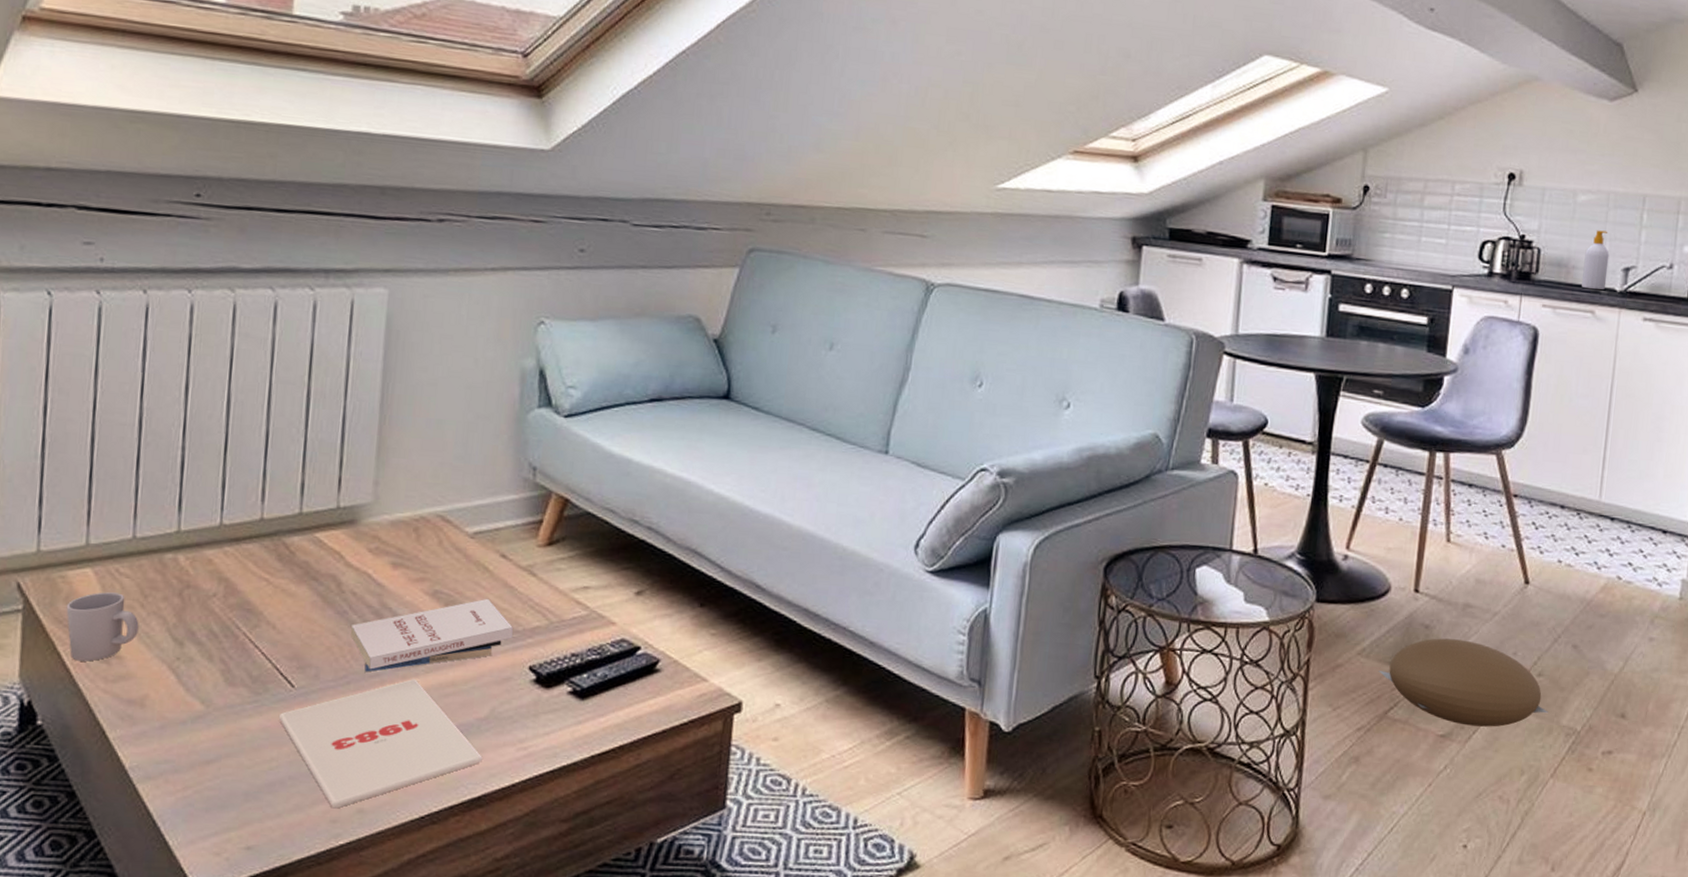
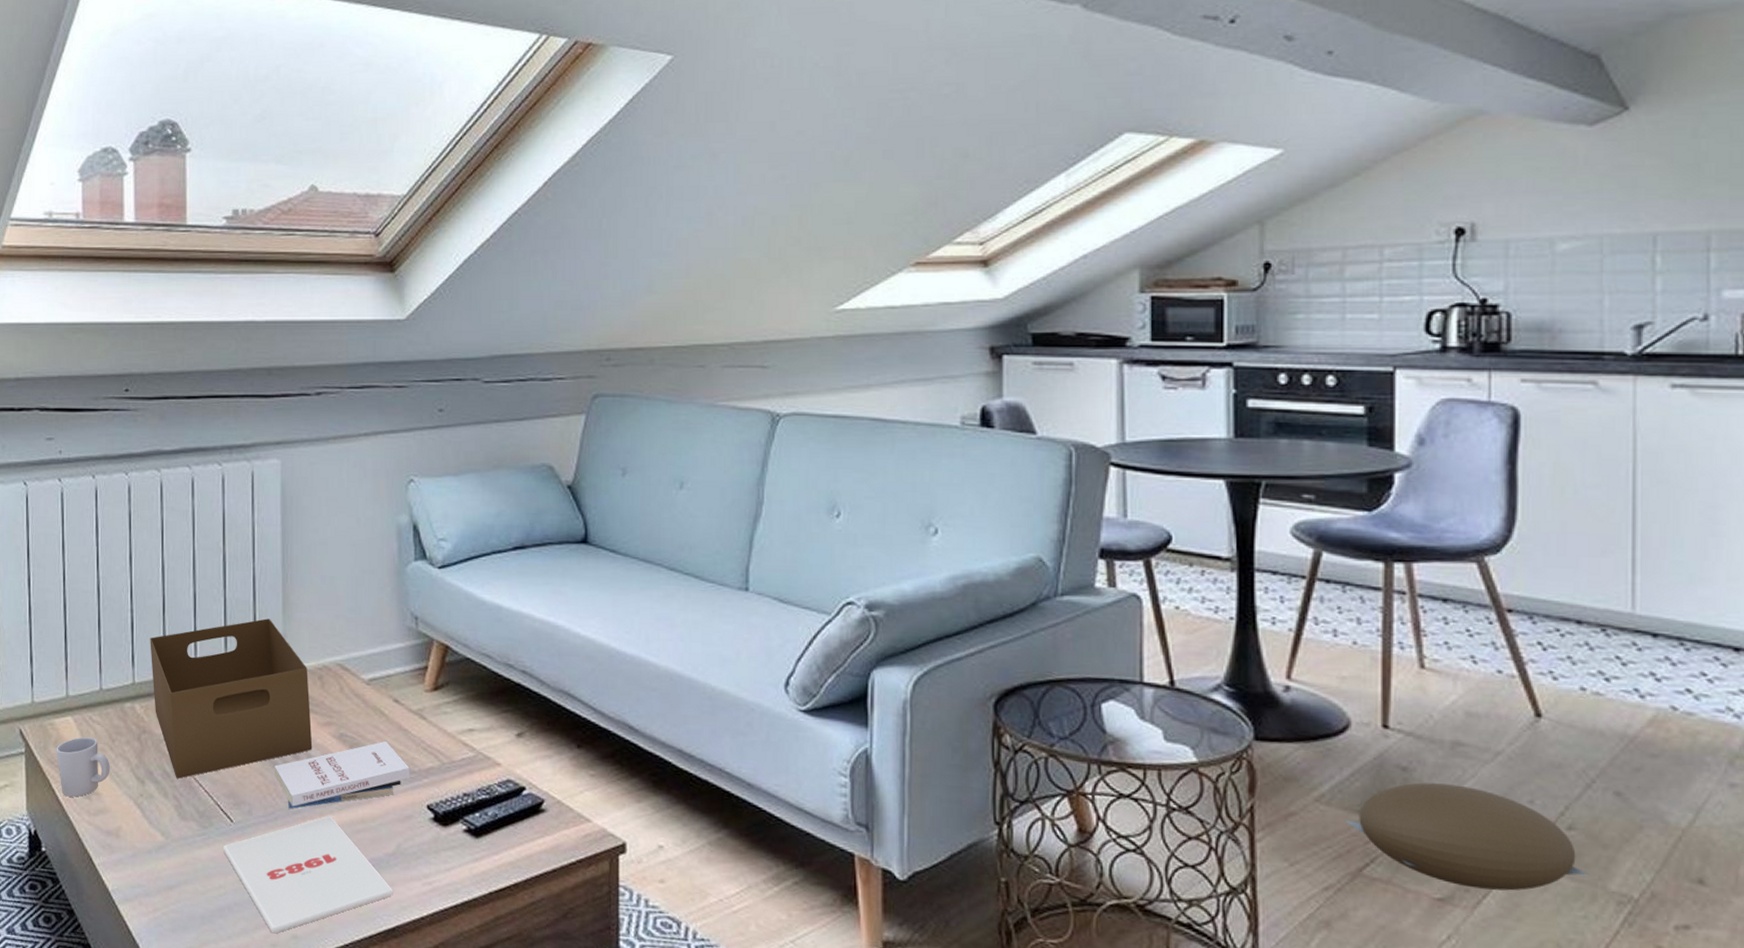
storage basket: none [203,463,402,640] -> present [150,618,313,779]
soap bottle: present [1582,230,1610,290] -> none [1575,283,1611,356]

